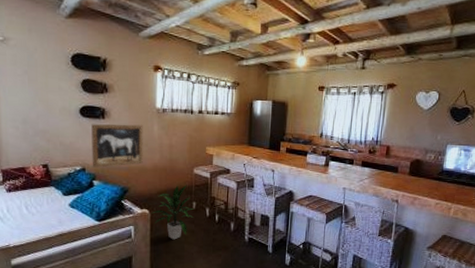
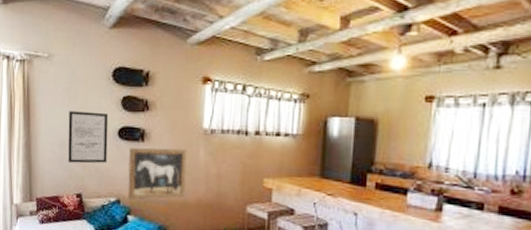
wall art: none [29,91,71,138] -> present [68,111,109,164]

